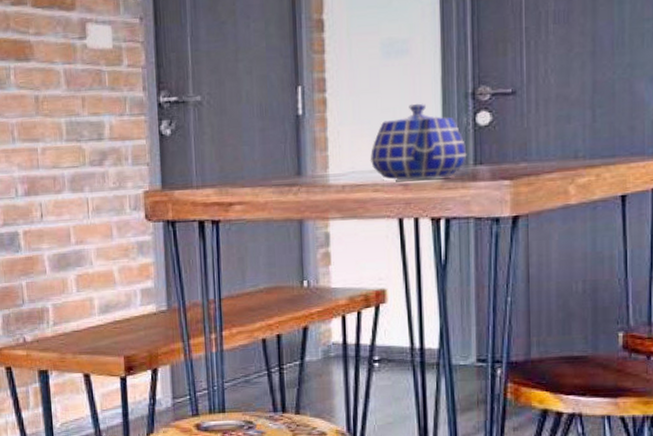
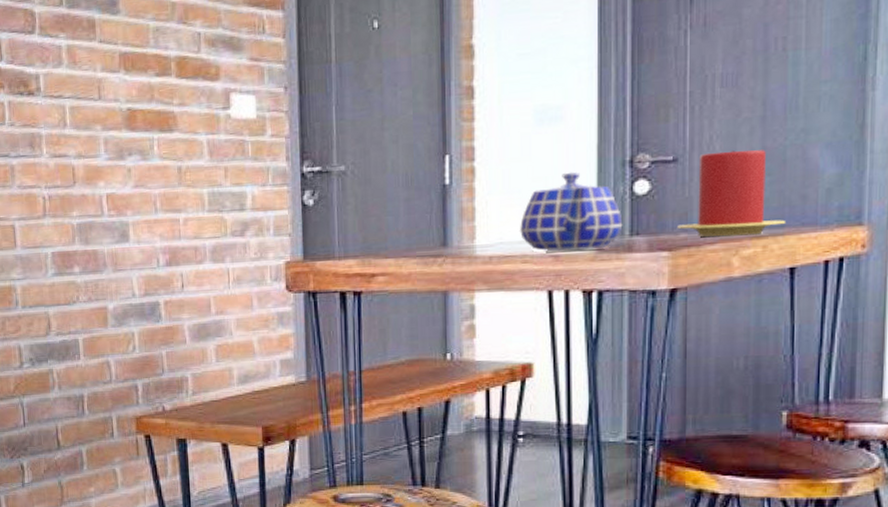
candle: none [517,83,617,166] -> present [676,150,786,237]

